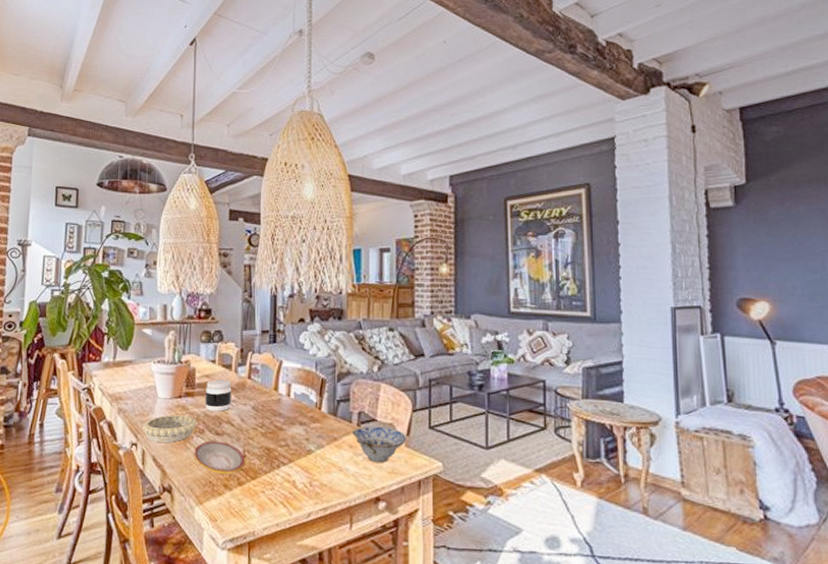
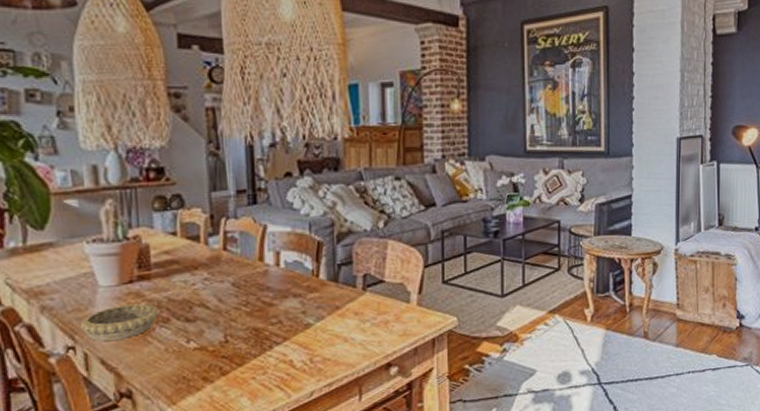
plate: present [194,440,246,474] -> none [158,328,229,366]
jar: present [205,379,232,412] -> none [166,254,203,295]
ceramic bowl: present [351,426,406,463] -> none [356,287,418,328]

